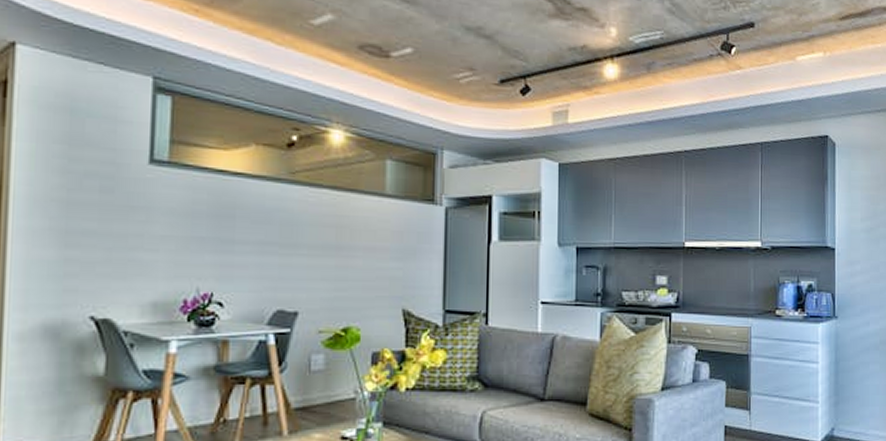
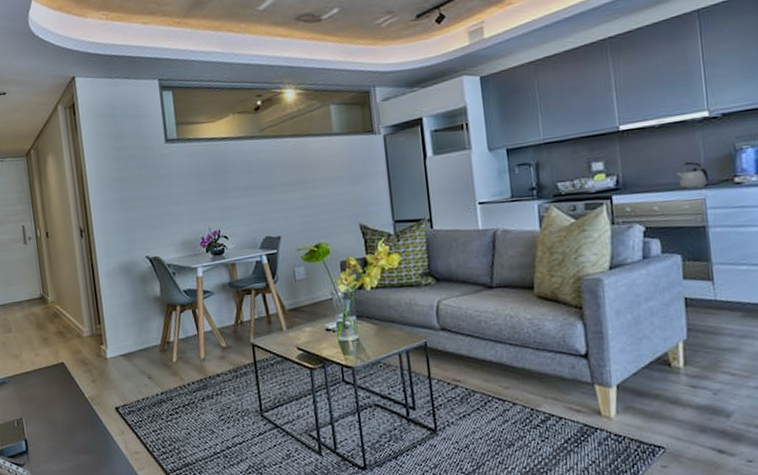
kettle: none [728,288,756,316] -> present [674,161,709,189]

